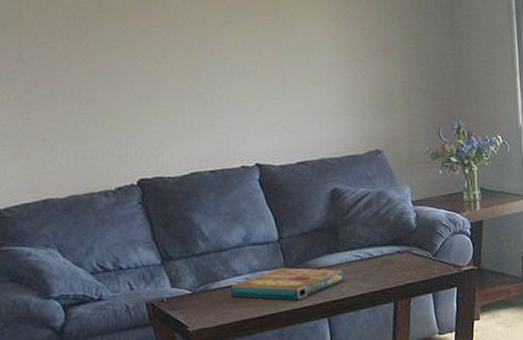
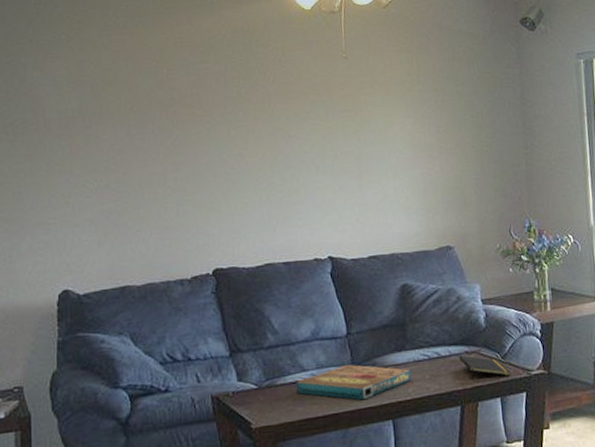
notepad: none [391,255,441,278] -> present [459,355,510,380]

